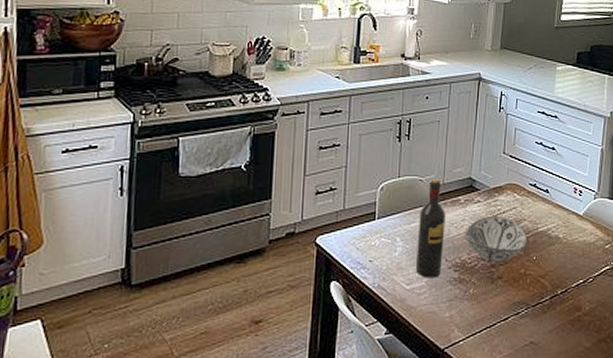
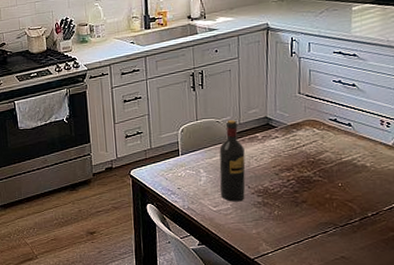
decorative bowl: present [464,215,528,262] -> none [264,148,331,188]

